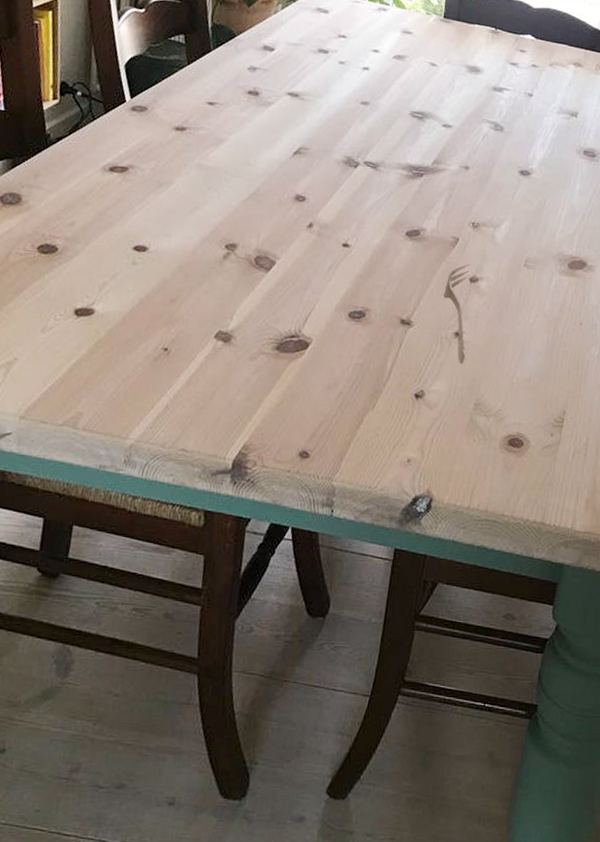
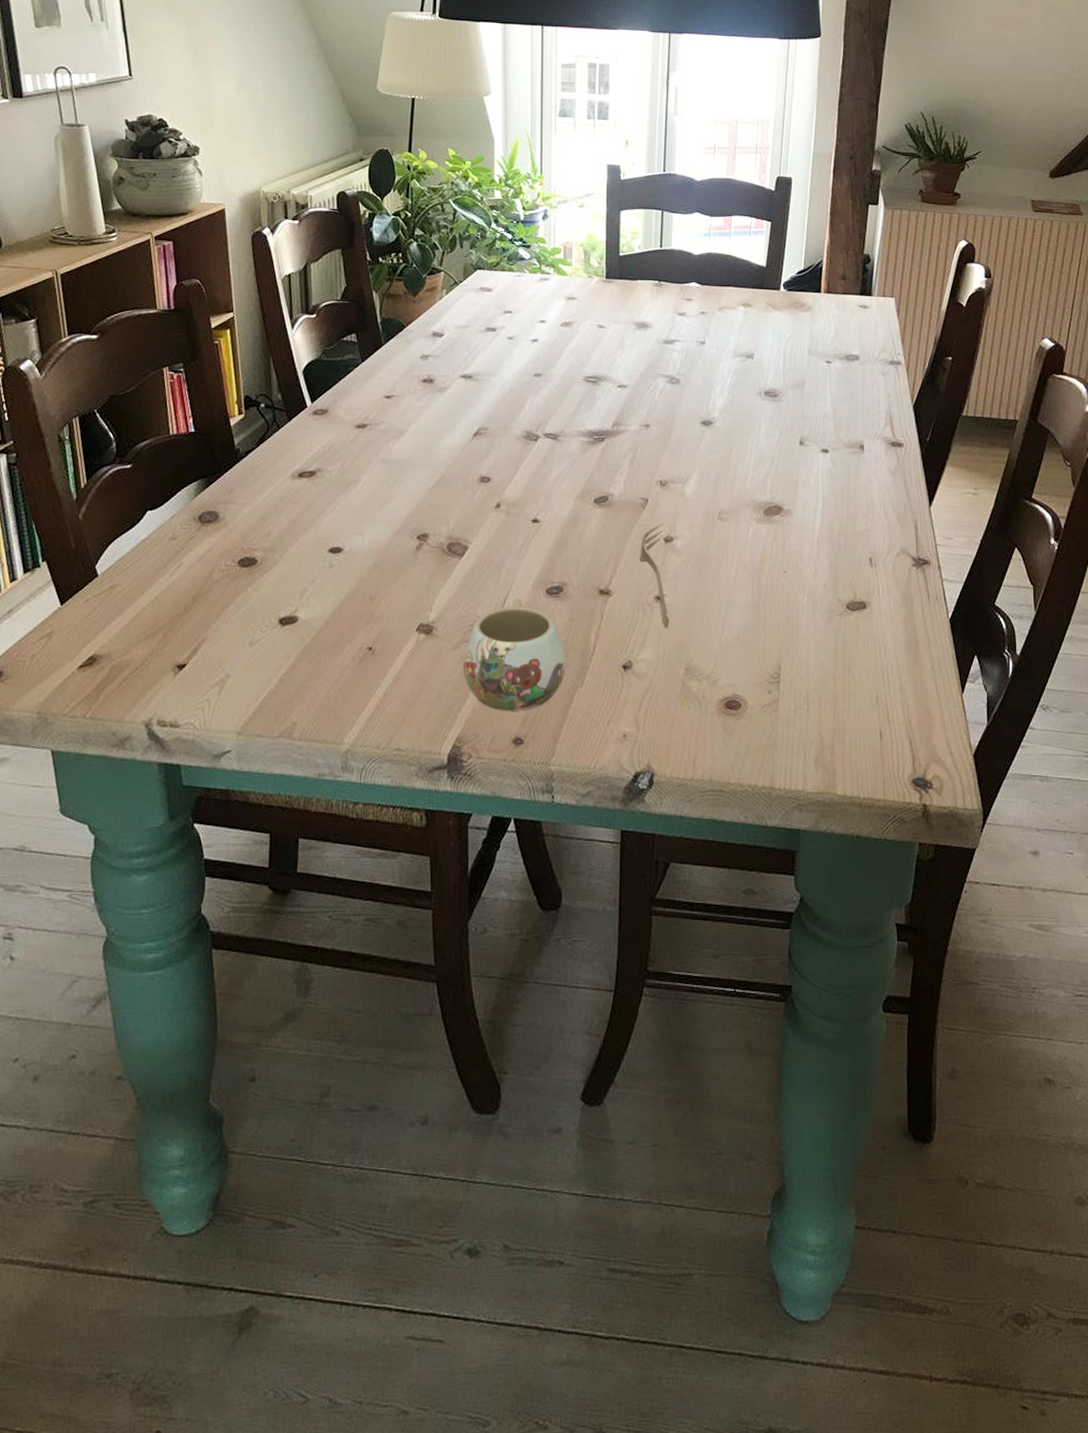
mug: none [257,318,362,426] -> present [463,598,566,711]

